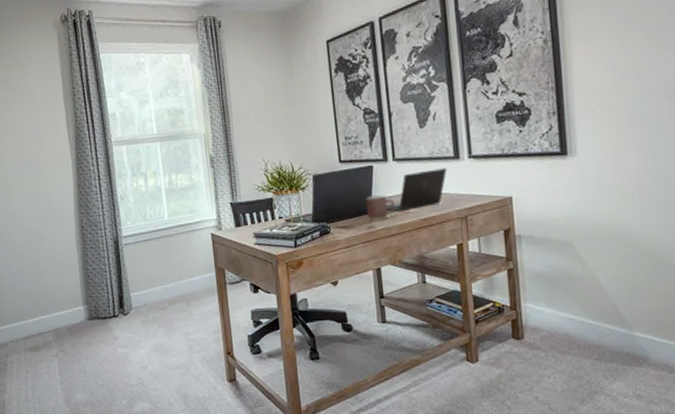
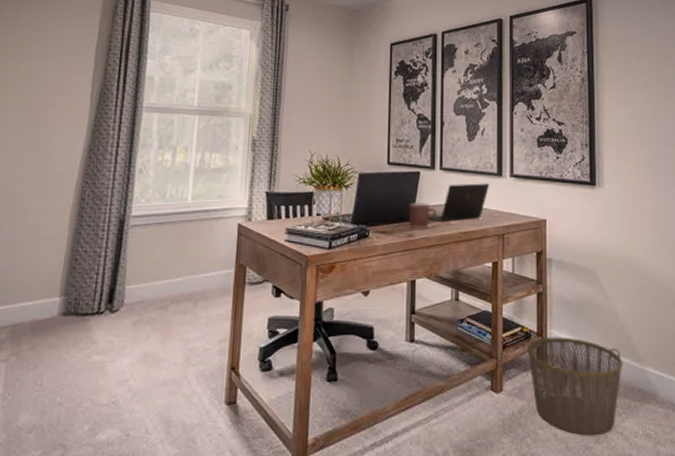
basket: none [500,309,608,398] -> present [526,337,623,436]

